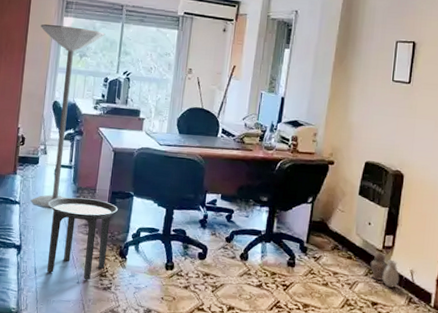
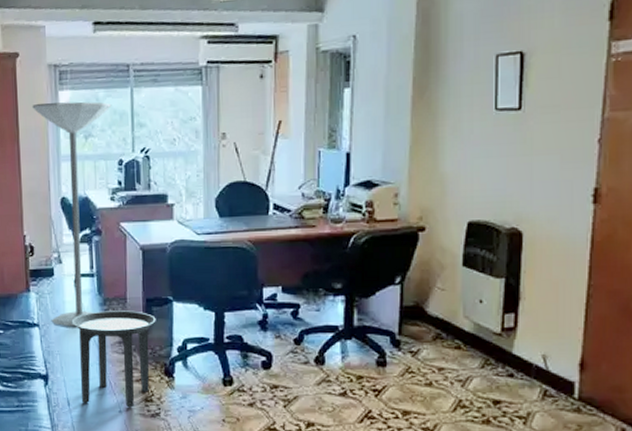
vase: present [370,252,400,288] -> none [486,337,528,380]

